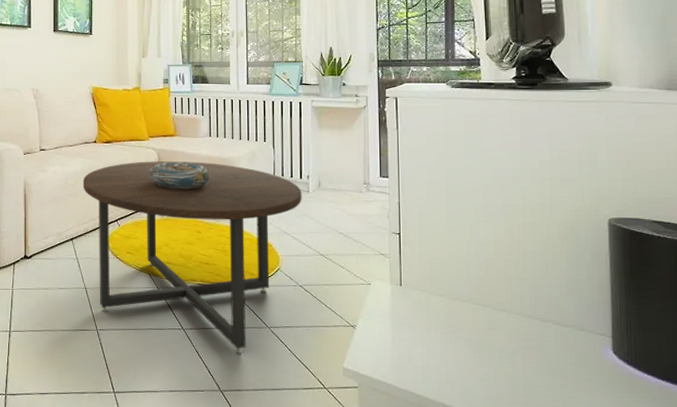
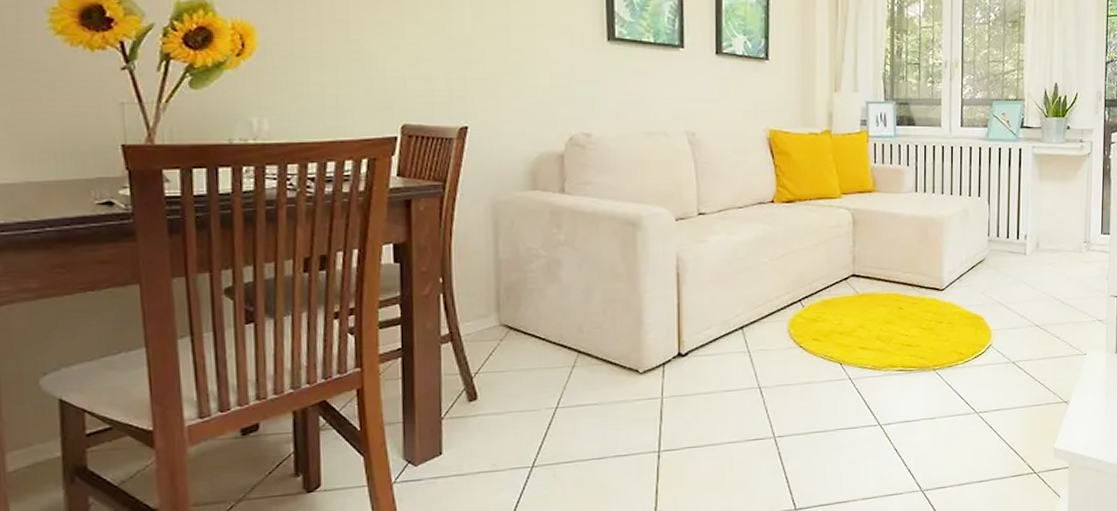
coffee table: present [82,161,302,353] -> none [756,223,1018,446]
decorative bowl: present [150,161,210,189] -> none [842,223,915,258]

